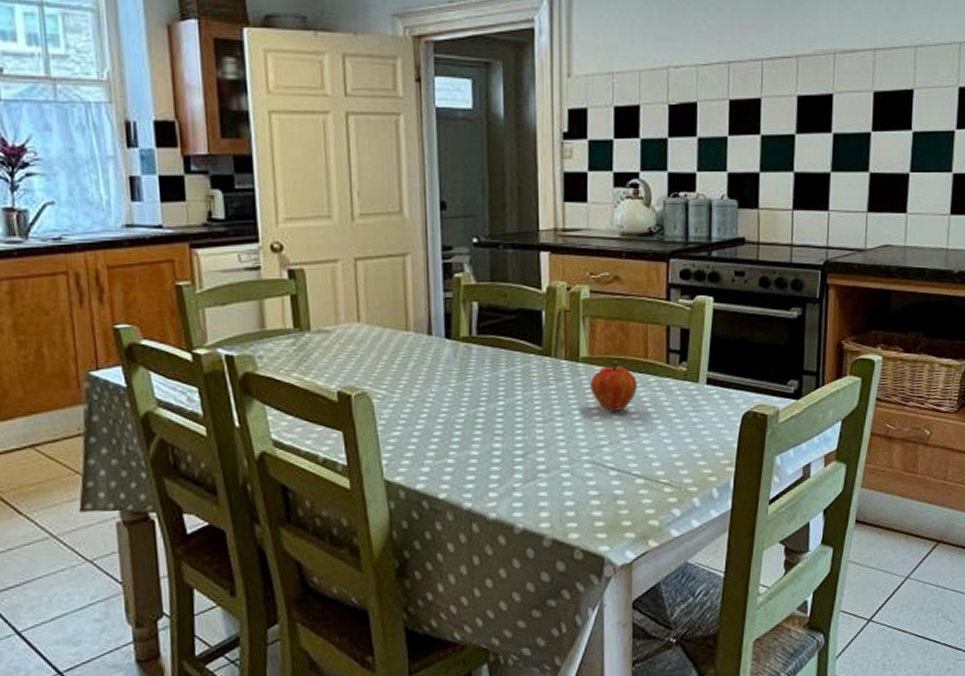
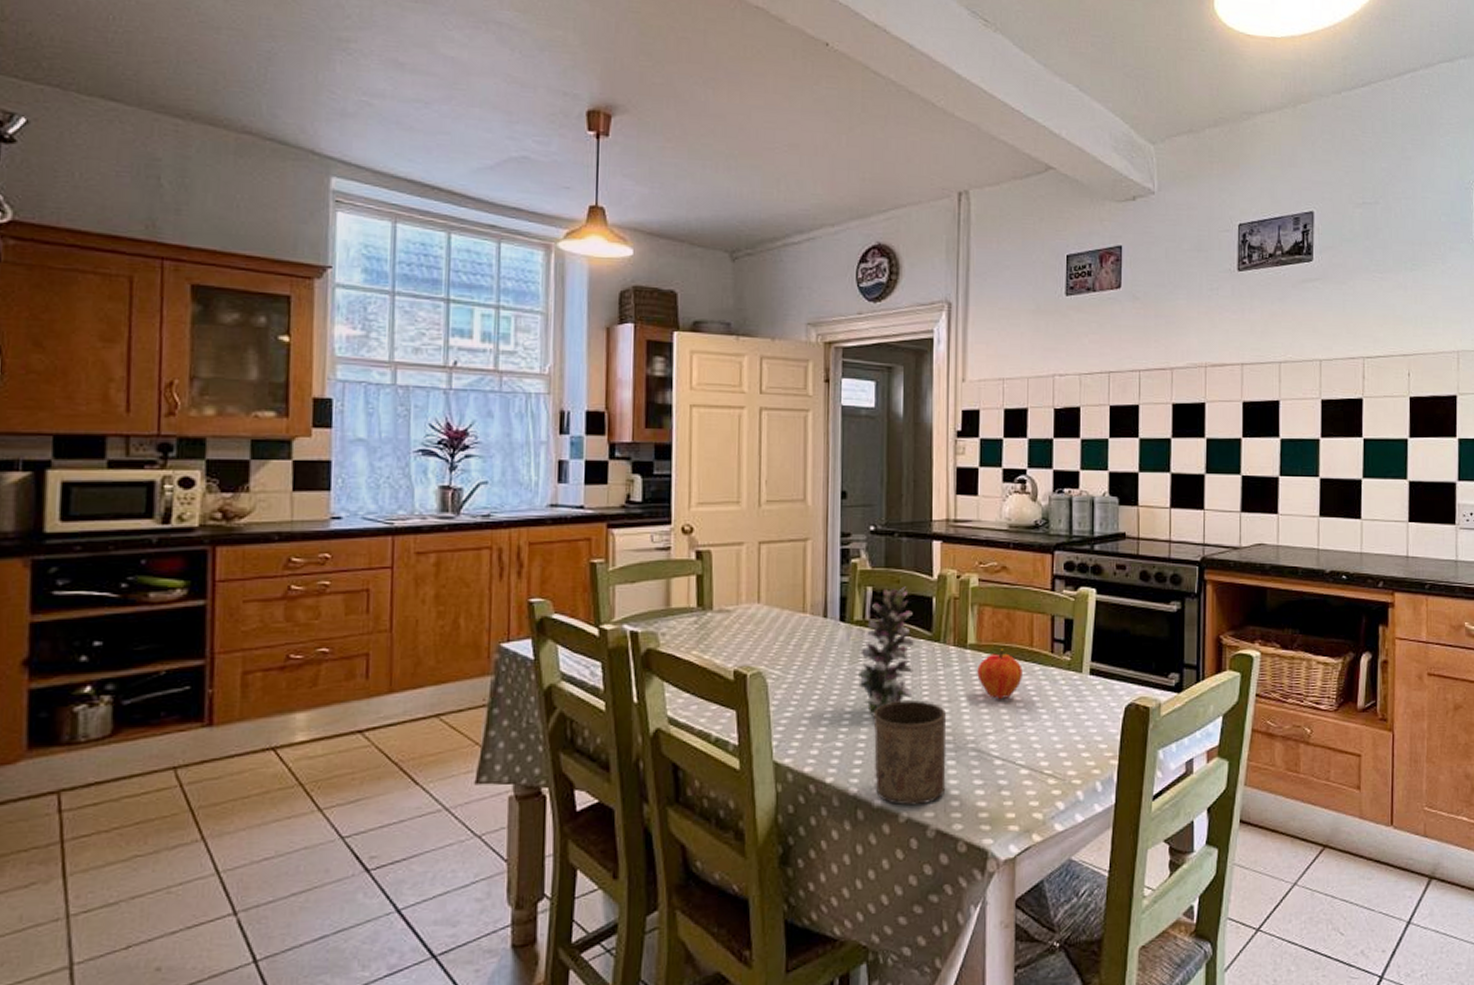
flower: none [467,300,525,432] -> present [858,586,915,715]
cup: none [484,415,561,518] -> present [873,700,947,806]

